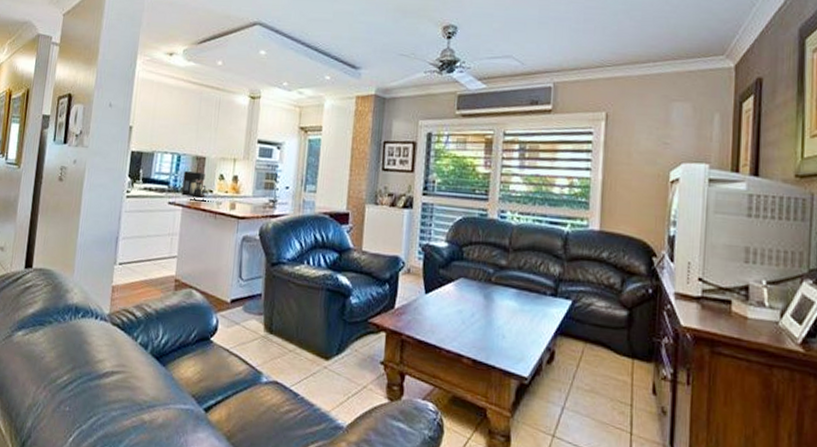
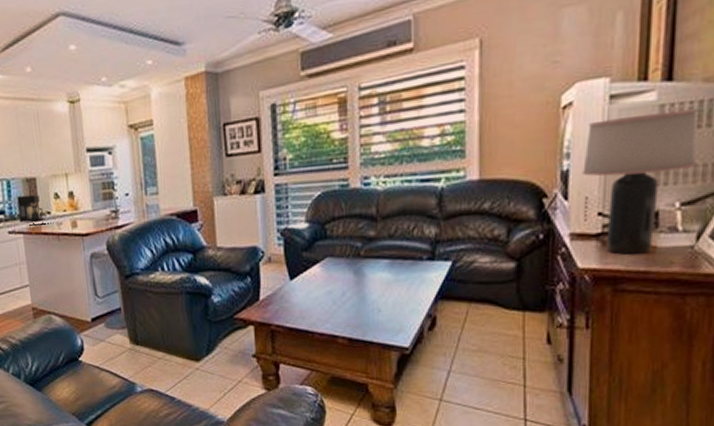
table lamp: none [686,198,779,322] -> present [583,108,698,255]

